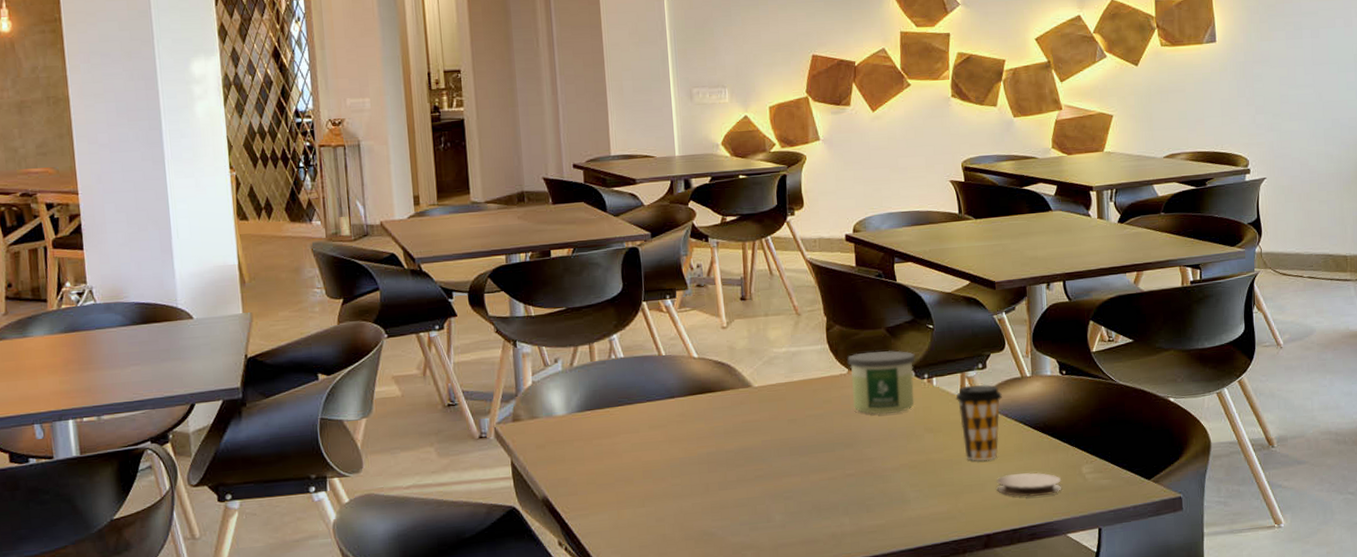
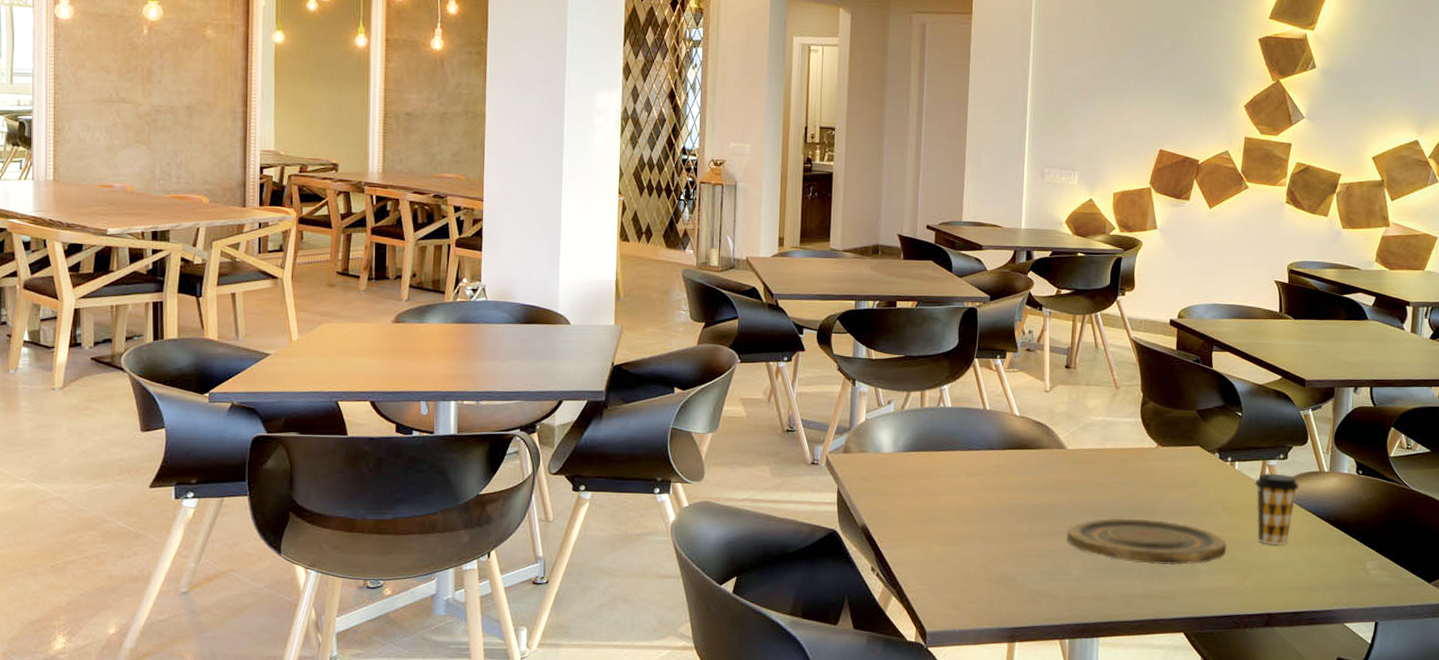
plate: none [764,450,935,499] -> present [1066,518,1227,565]
candle: present [847,350,915,414] -> none [1157,430,1221,490]
coaster: present [996,472,1061,497] -> none [1283,560,1345,584]

